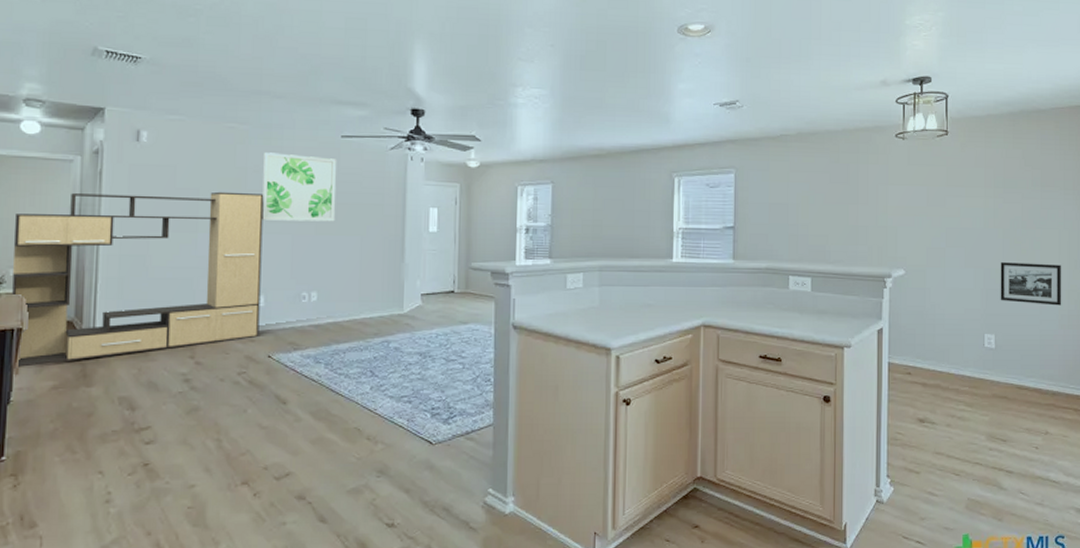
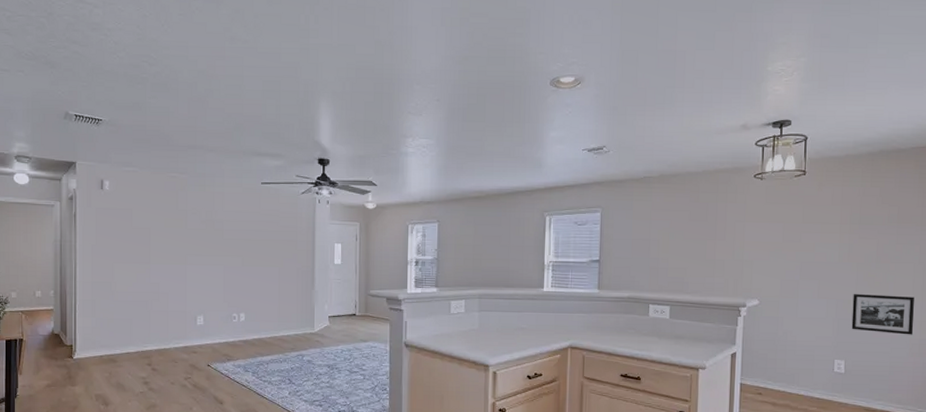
media console: present [12,191,264,369] -> none [14,230,201,370]
wall art: present [262,152,336,222] -> none [200,197,258,255]

